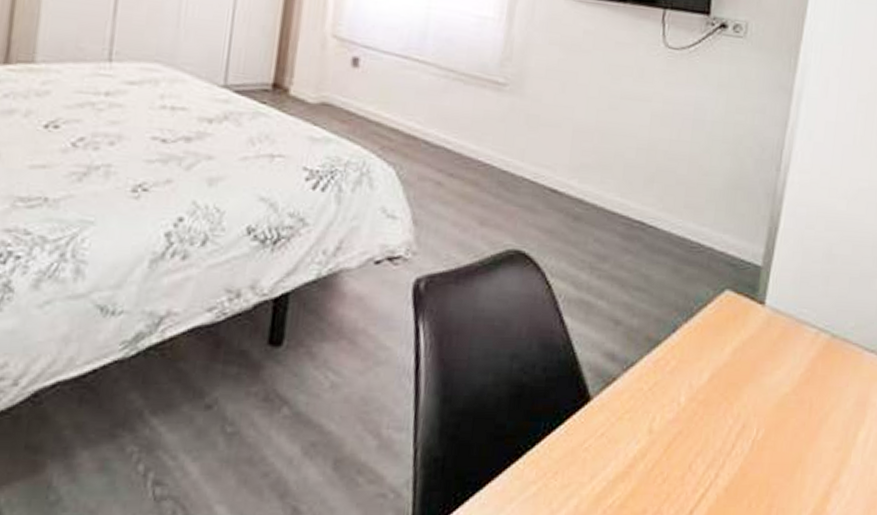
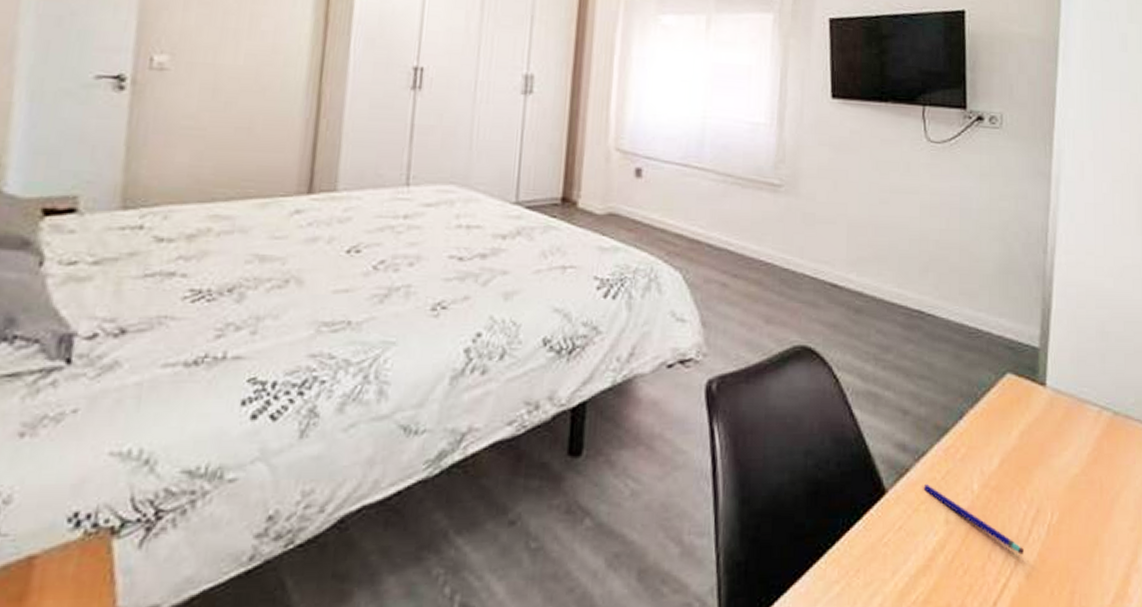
pen: none [629,394,725,467] -> present [923,484,1024,555]

